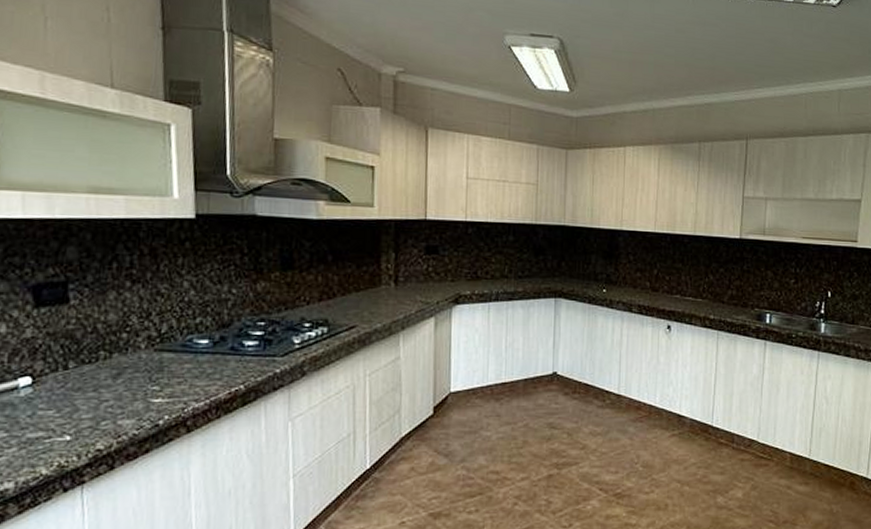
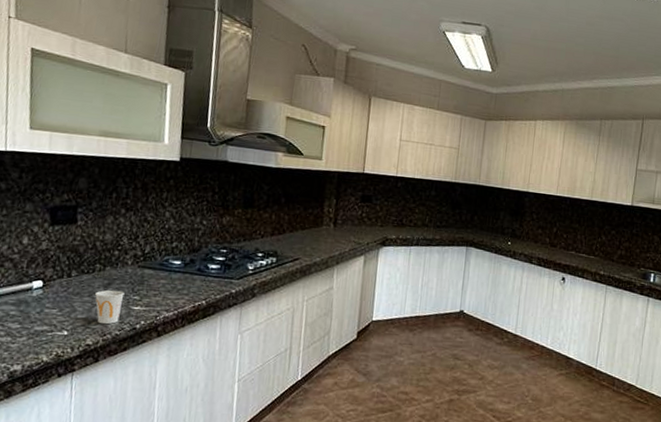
cup: none [100,381,140,424] -> present [94,290,125,325]

